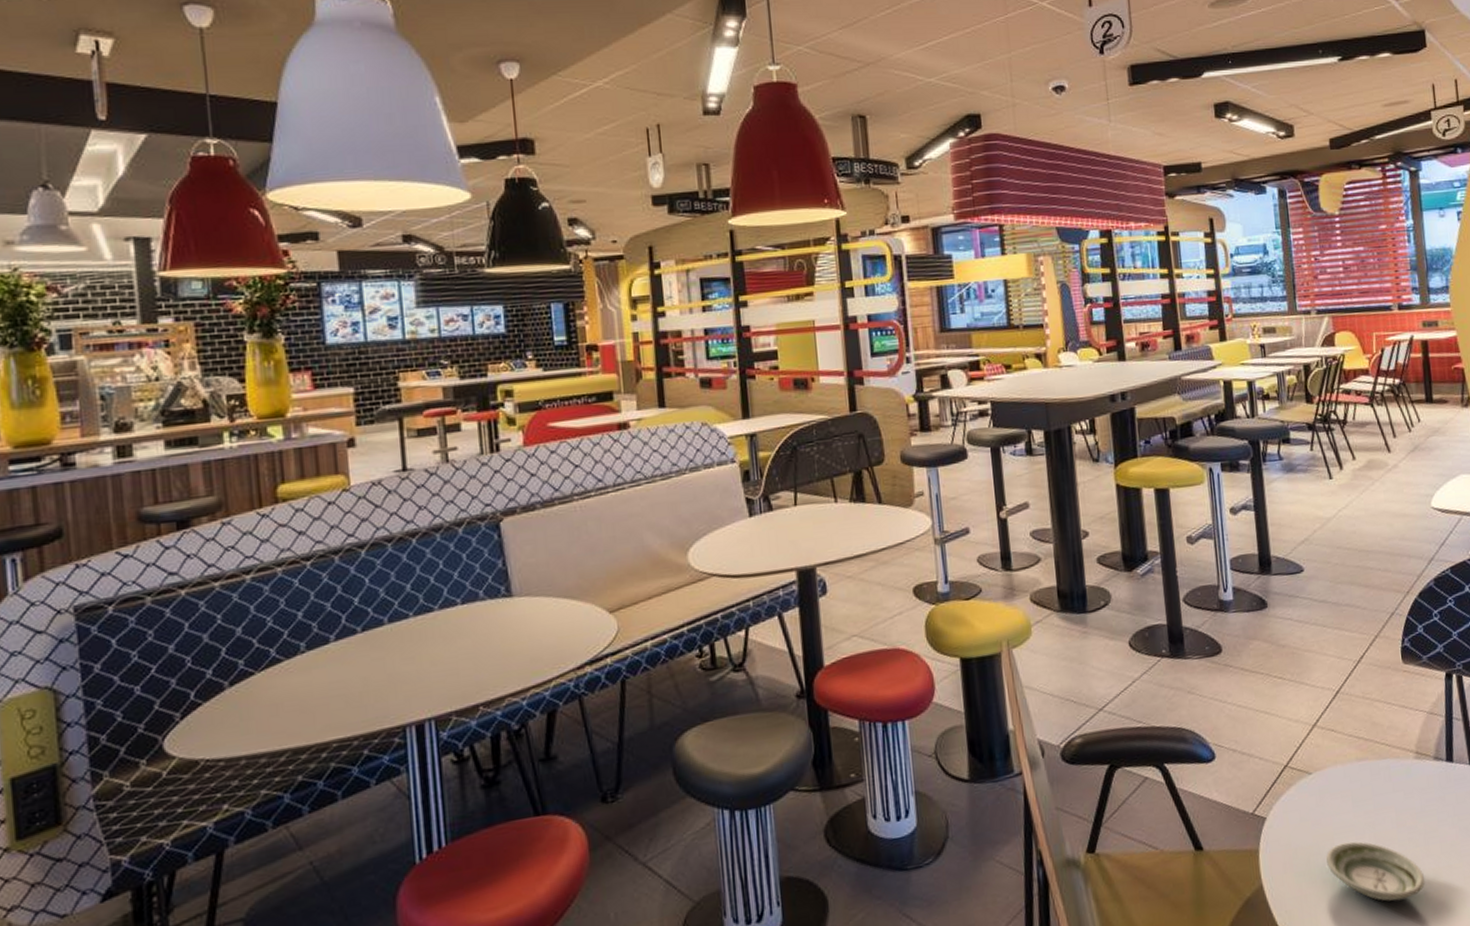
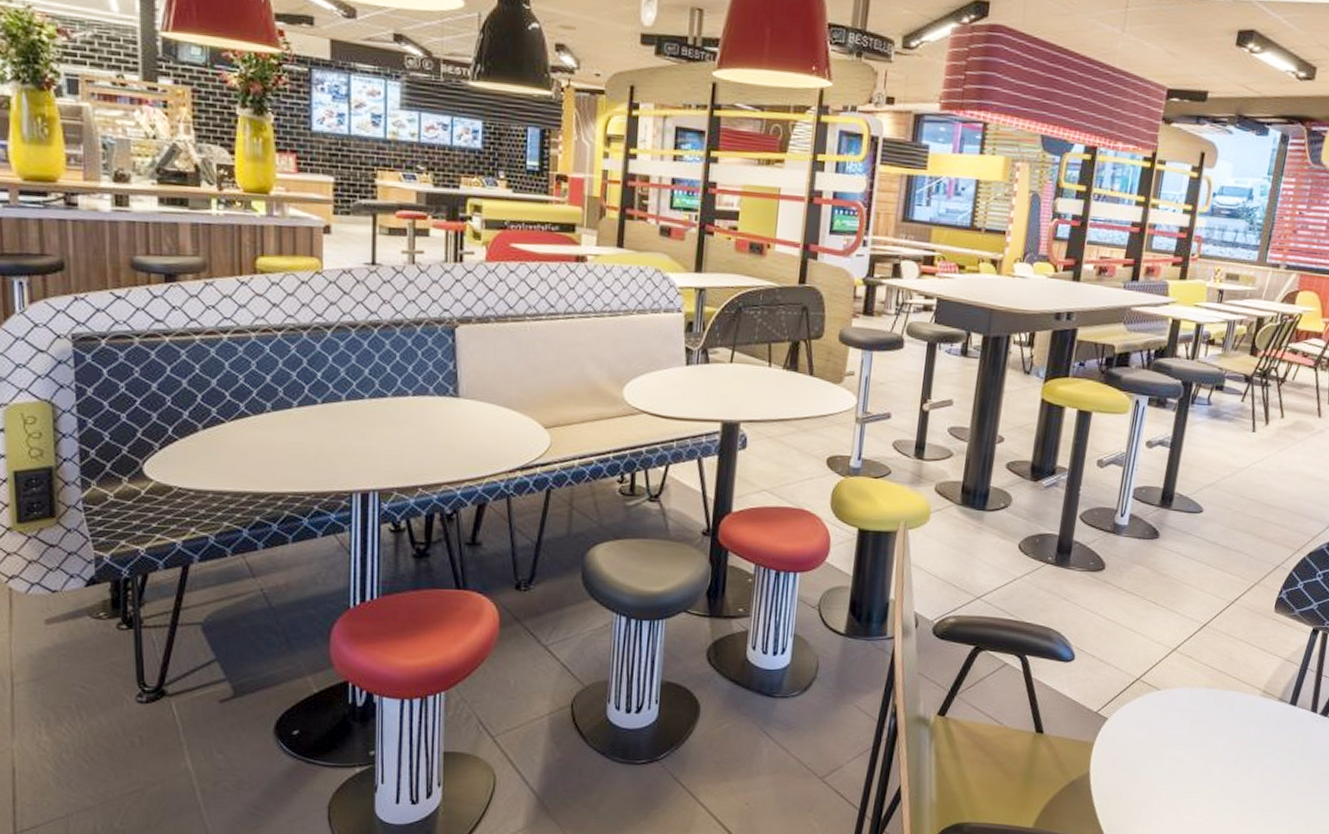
saucer: present [1326,841,1425,902] -> none [1153,753,1240,810]

